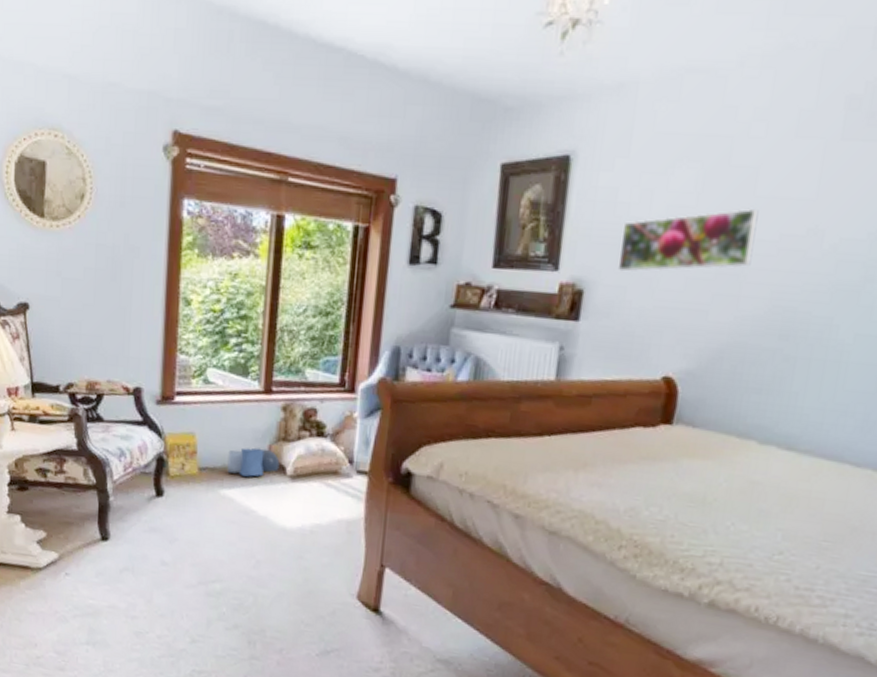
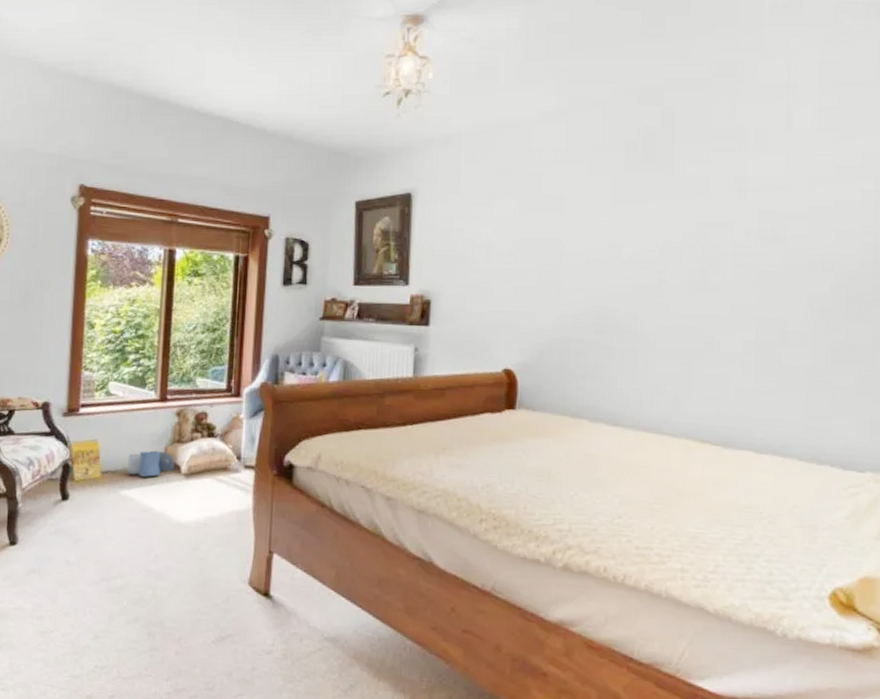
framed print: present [617,208,759,272] -> none [457,229,567,284]

